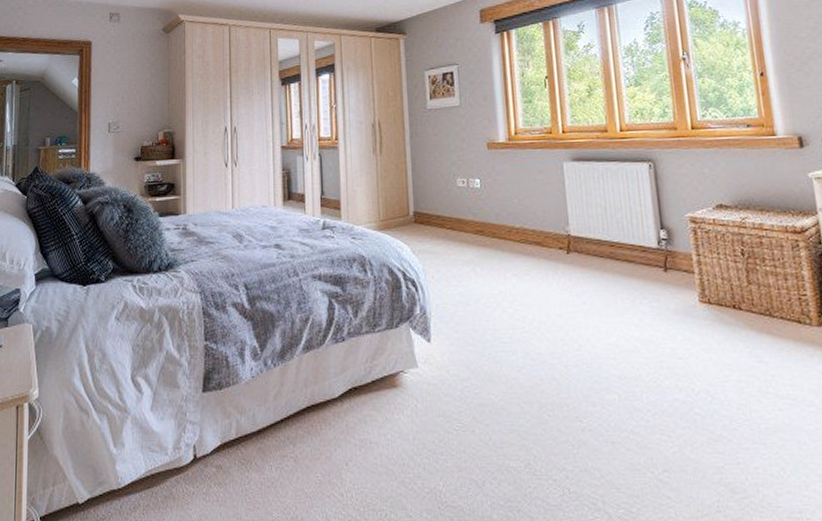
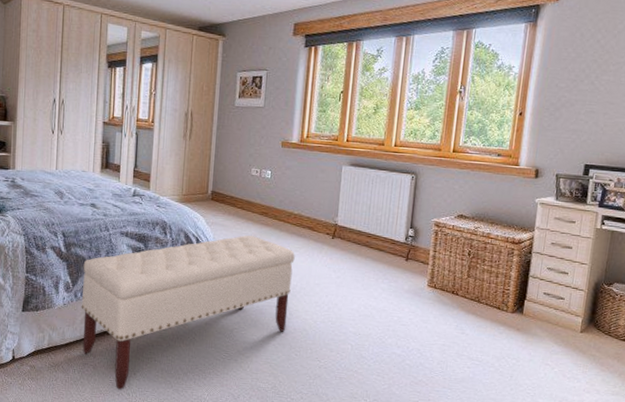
bench: none [271,262,530,489] -> present [81,235,295,390]

